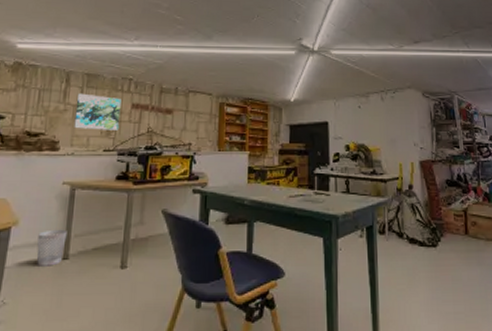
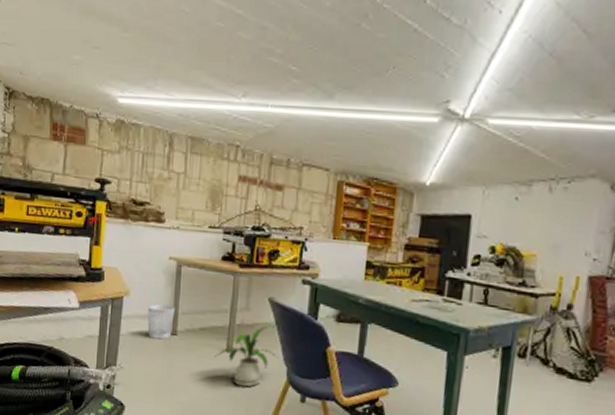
wall art: present [74,93,122,130] -> none [178,160,228,206]
house plant: none [107,235,173,302] -> present [214,325,279,388]

